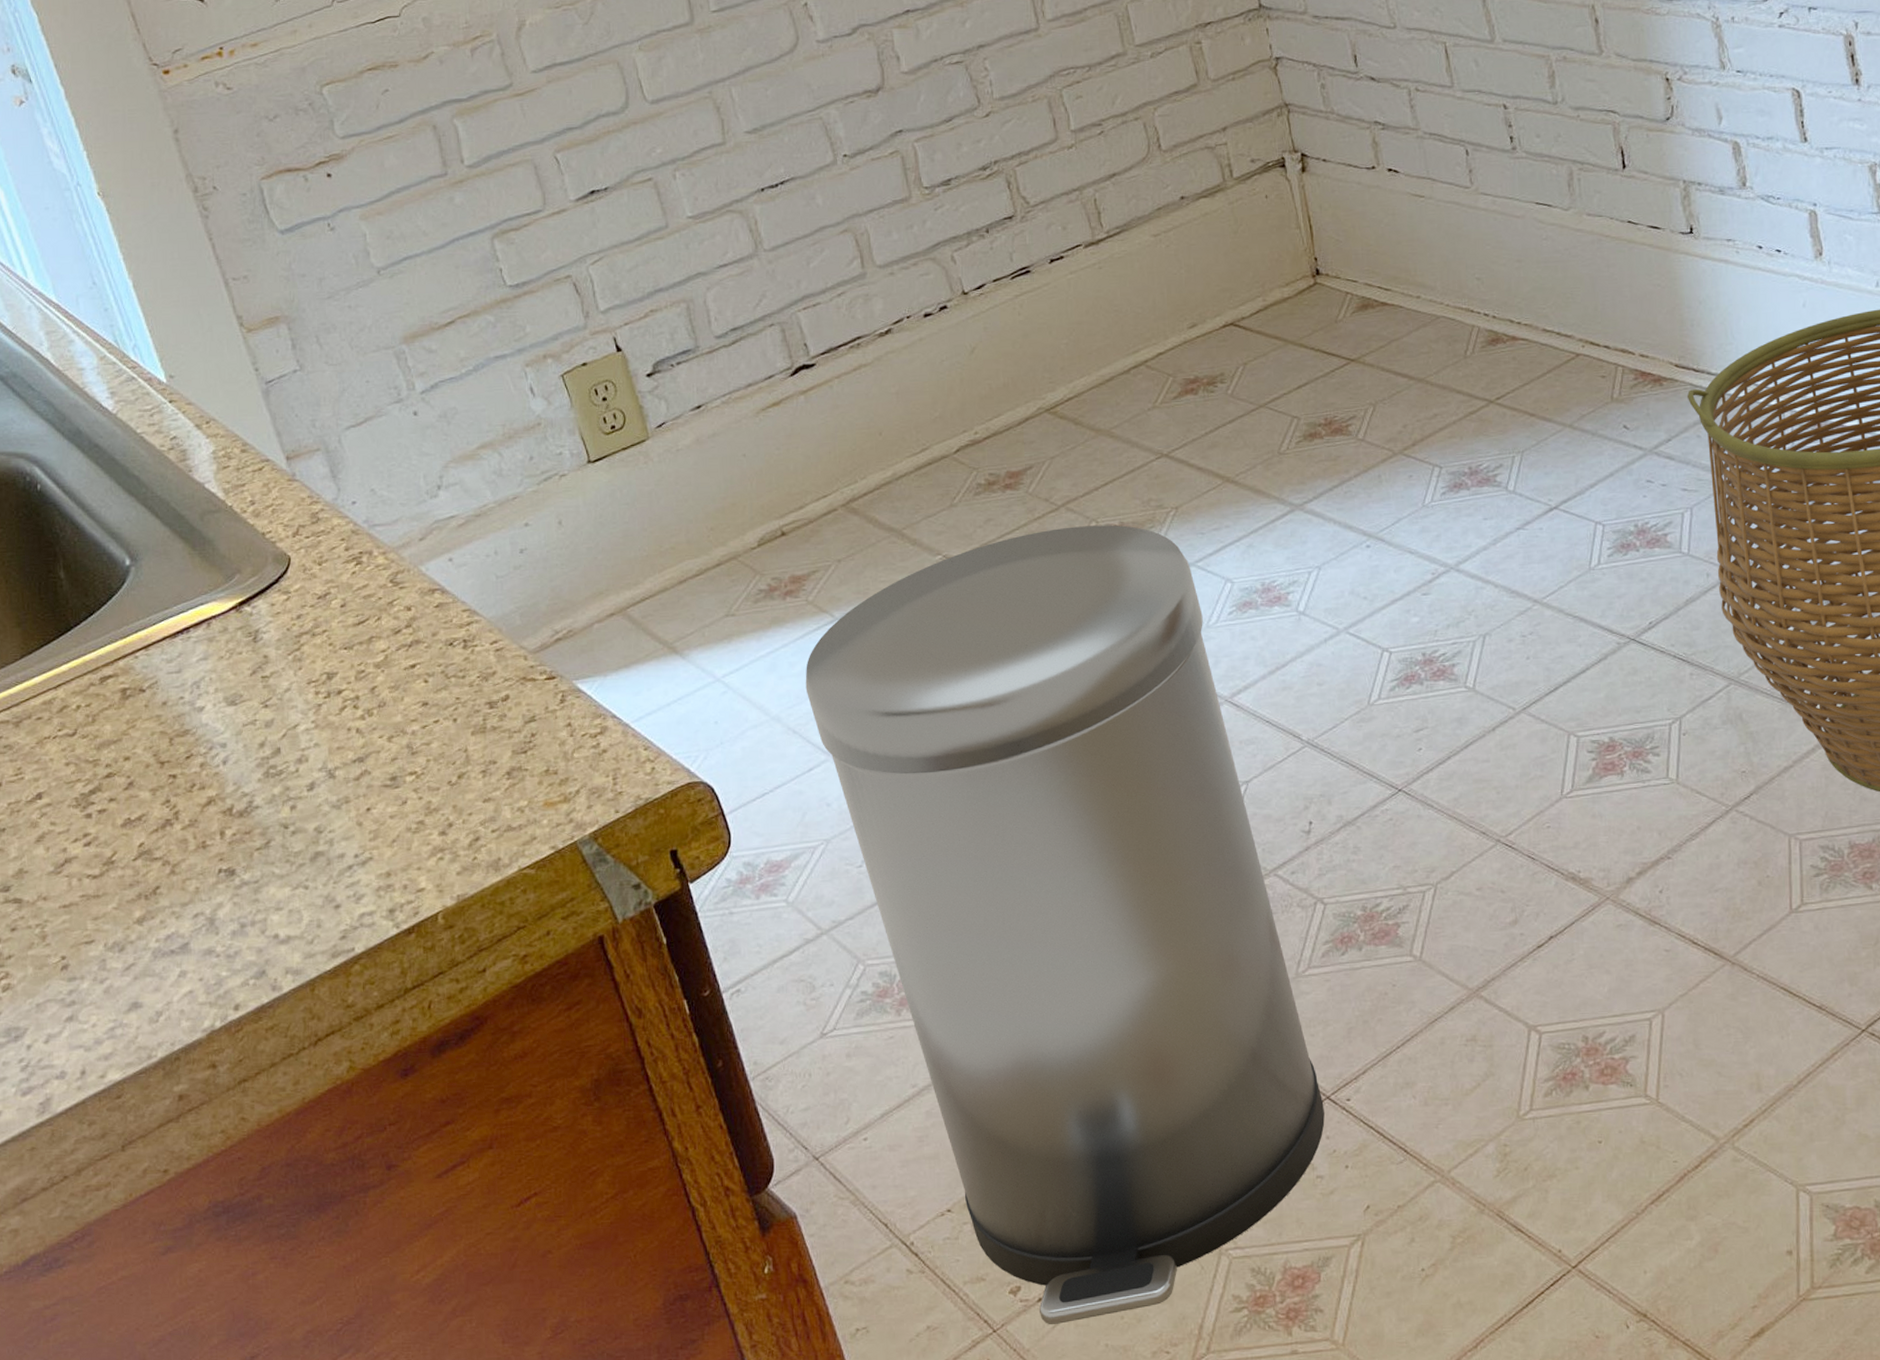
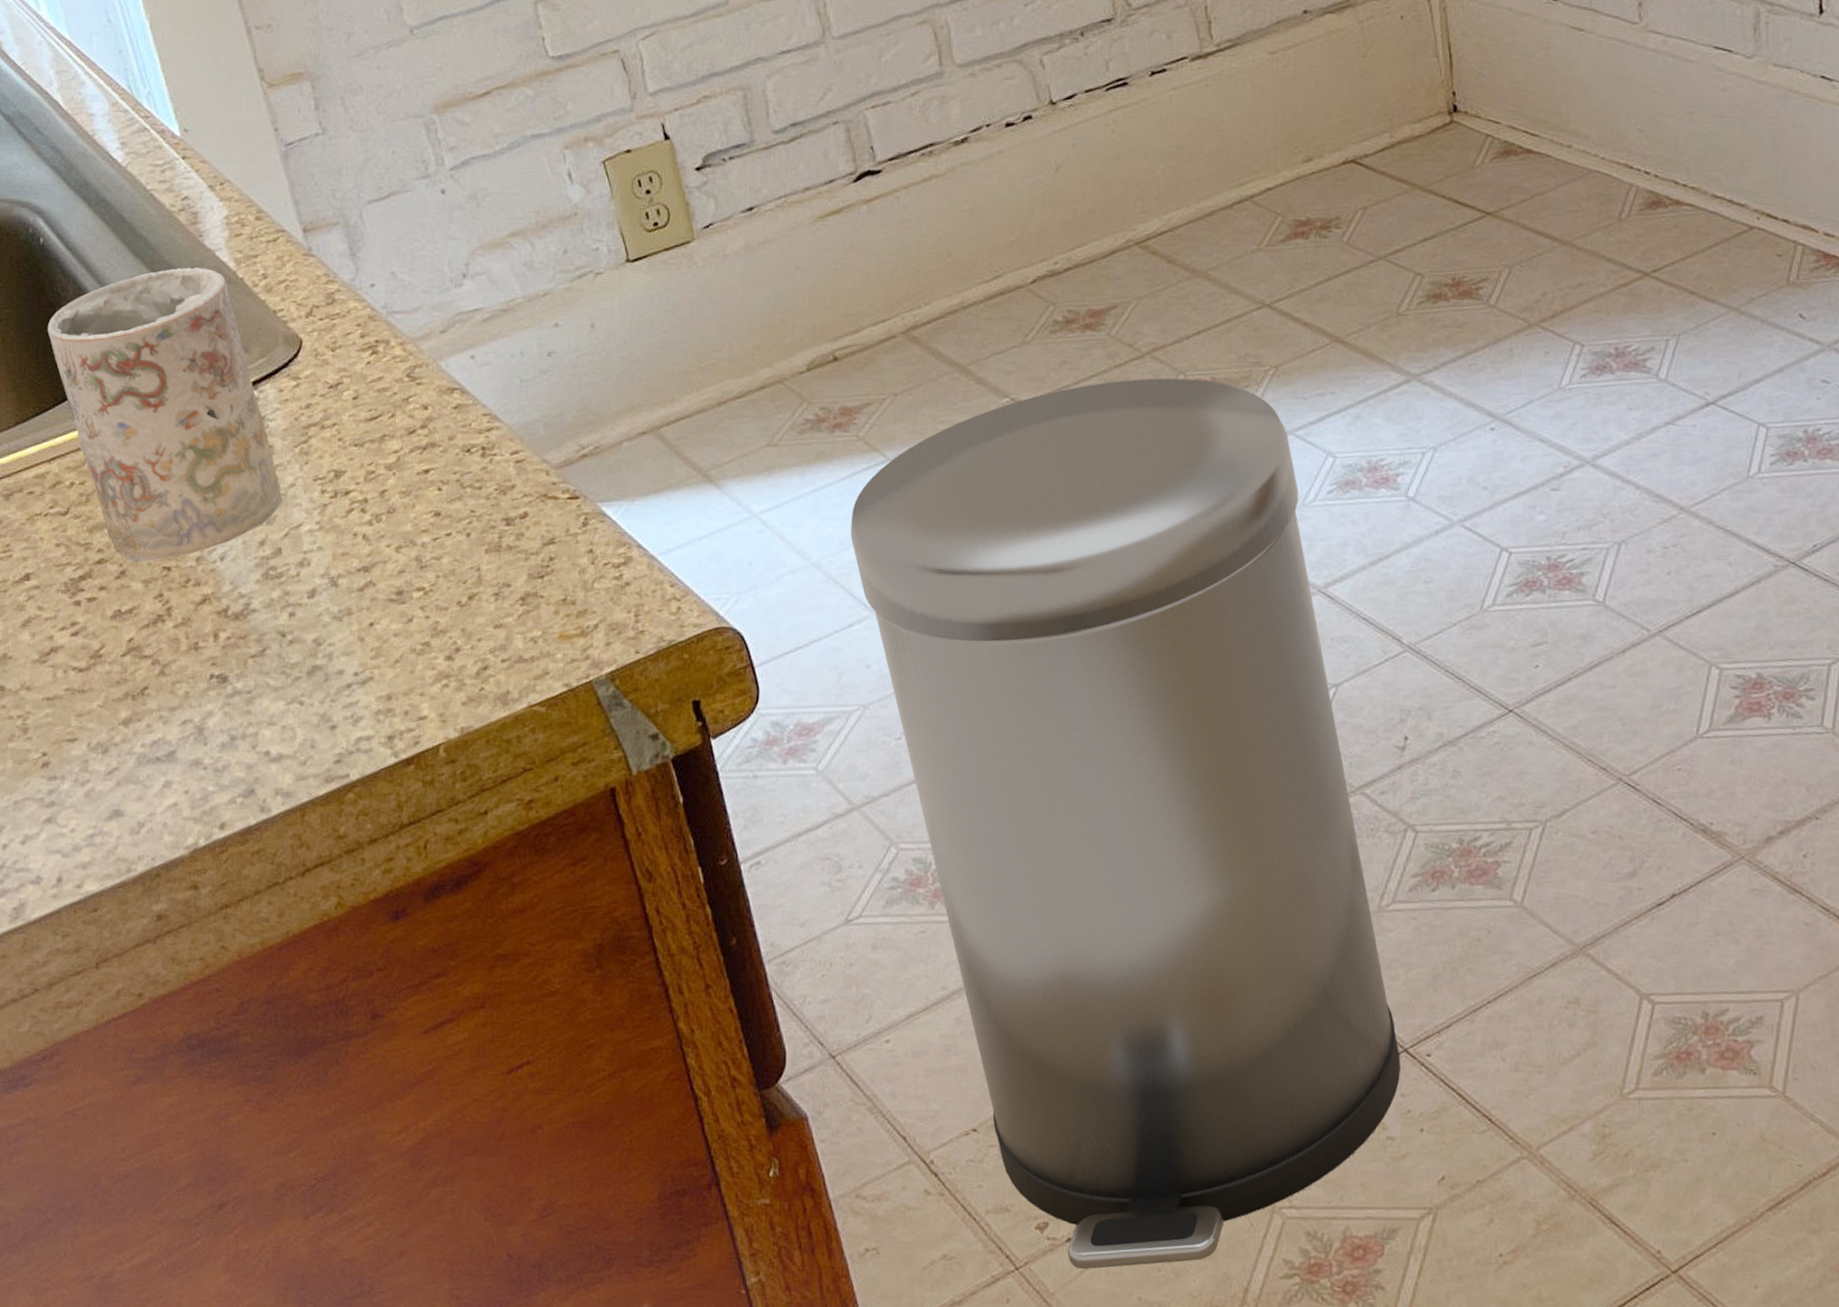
mug: none [48,499,280,774] -> present [47,267,283,563]

